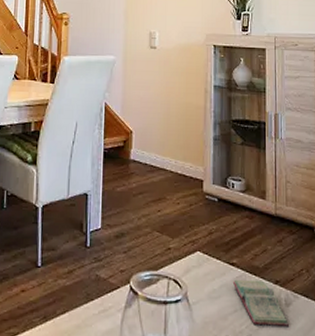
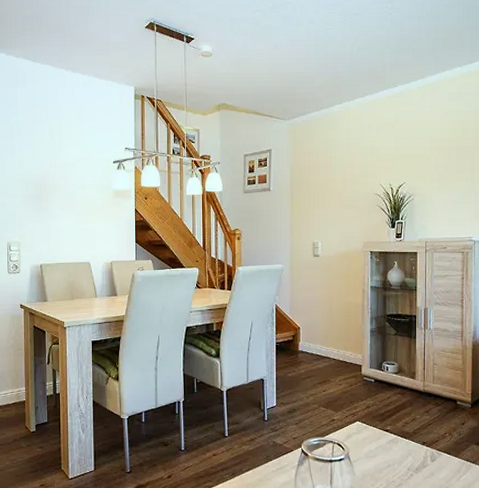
book: present [232,279,289,326] -> none [386,442,433,476]

